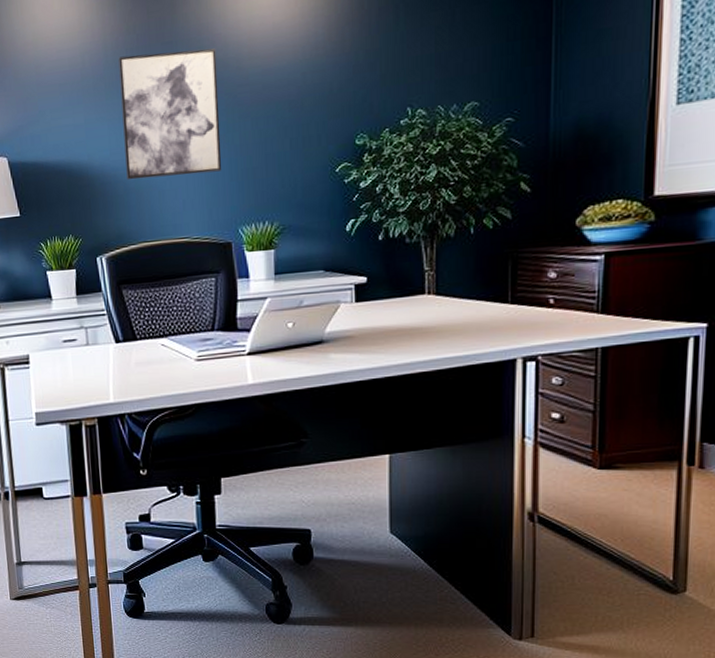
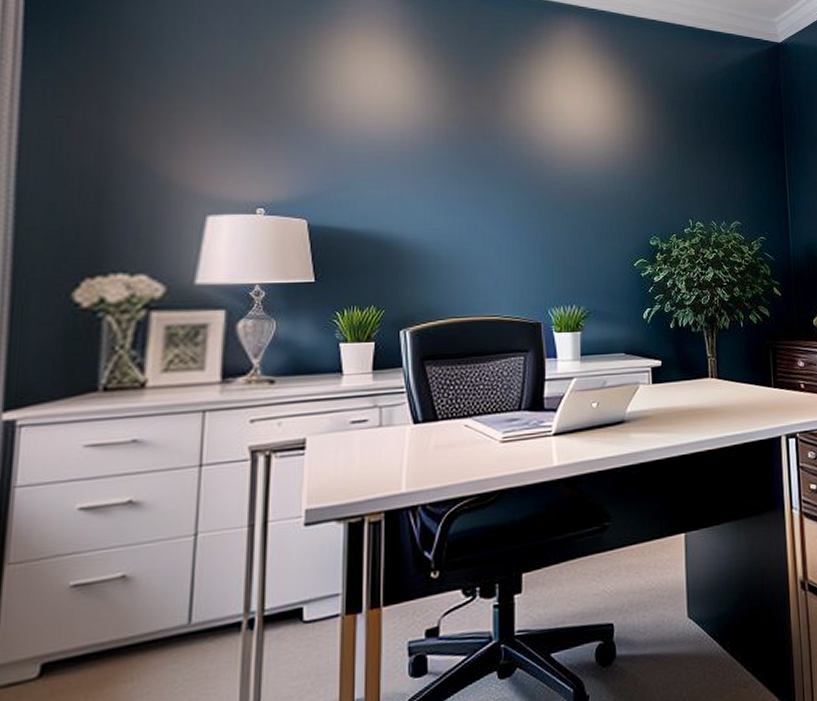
wall art: present [118,48,222,181] -> none [439,142,535,256]

